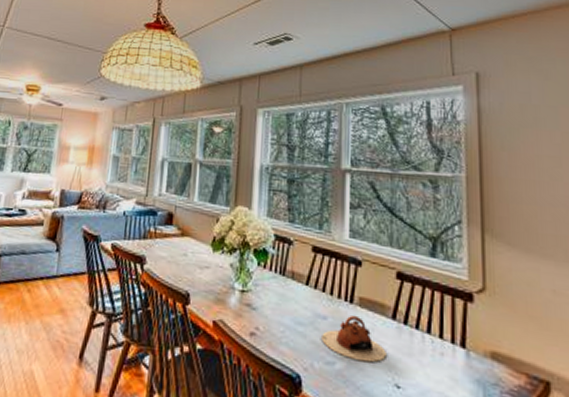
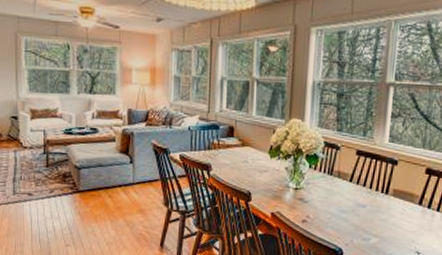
teapot: present [322,315,386,363] -> none [361,203,412,237]

